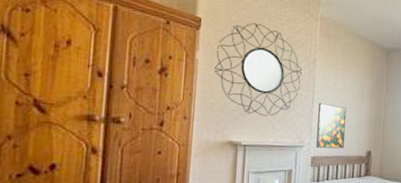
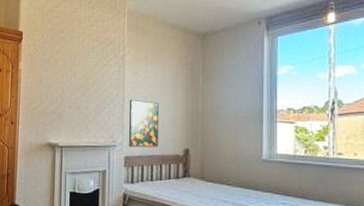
home mirror: present [215,23,303,117] -> none [34,28,112,118]

